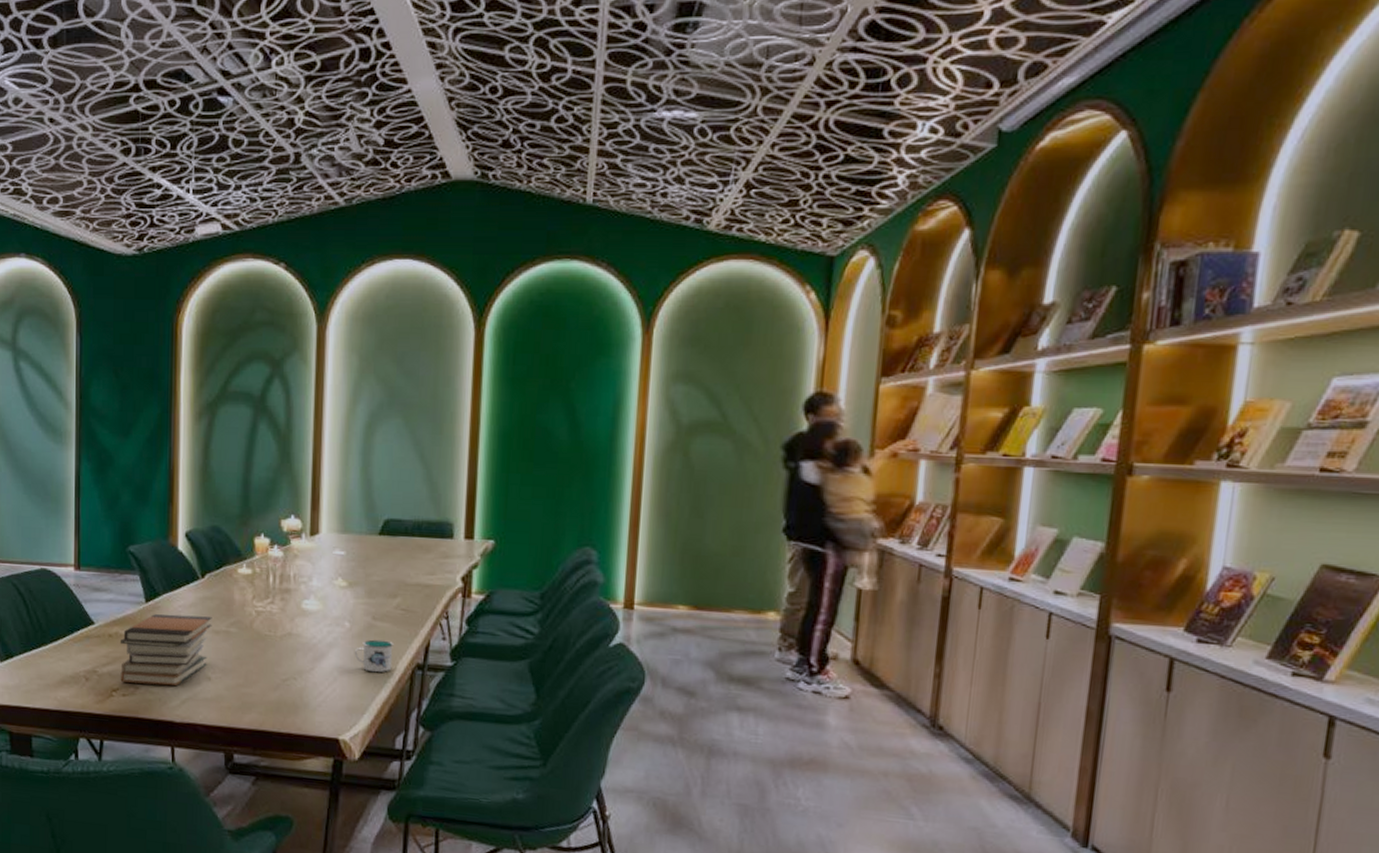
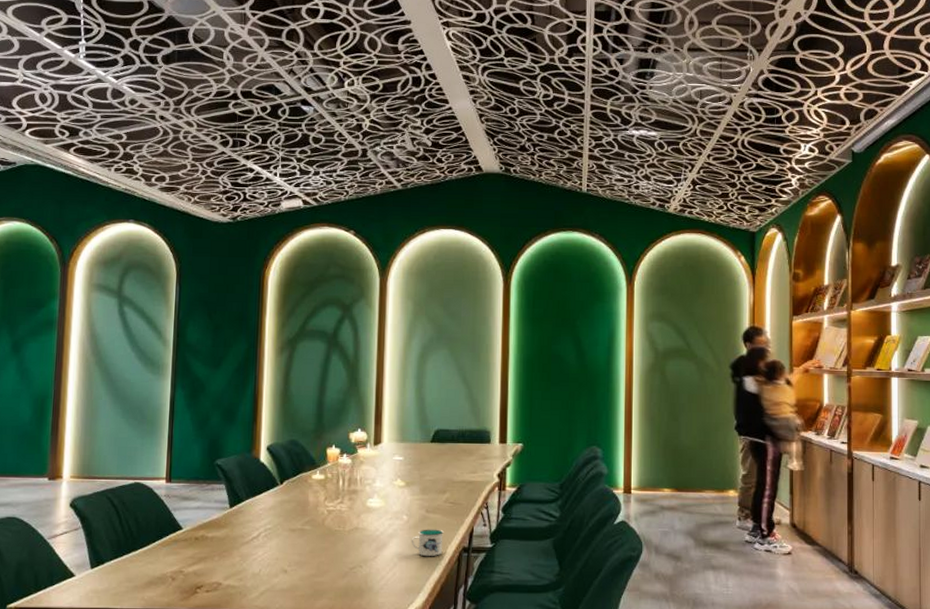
book stack: present [119,614,212,687] -> none [204,517,289,580]

